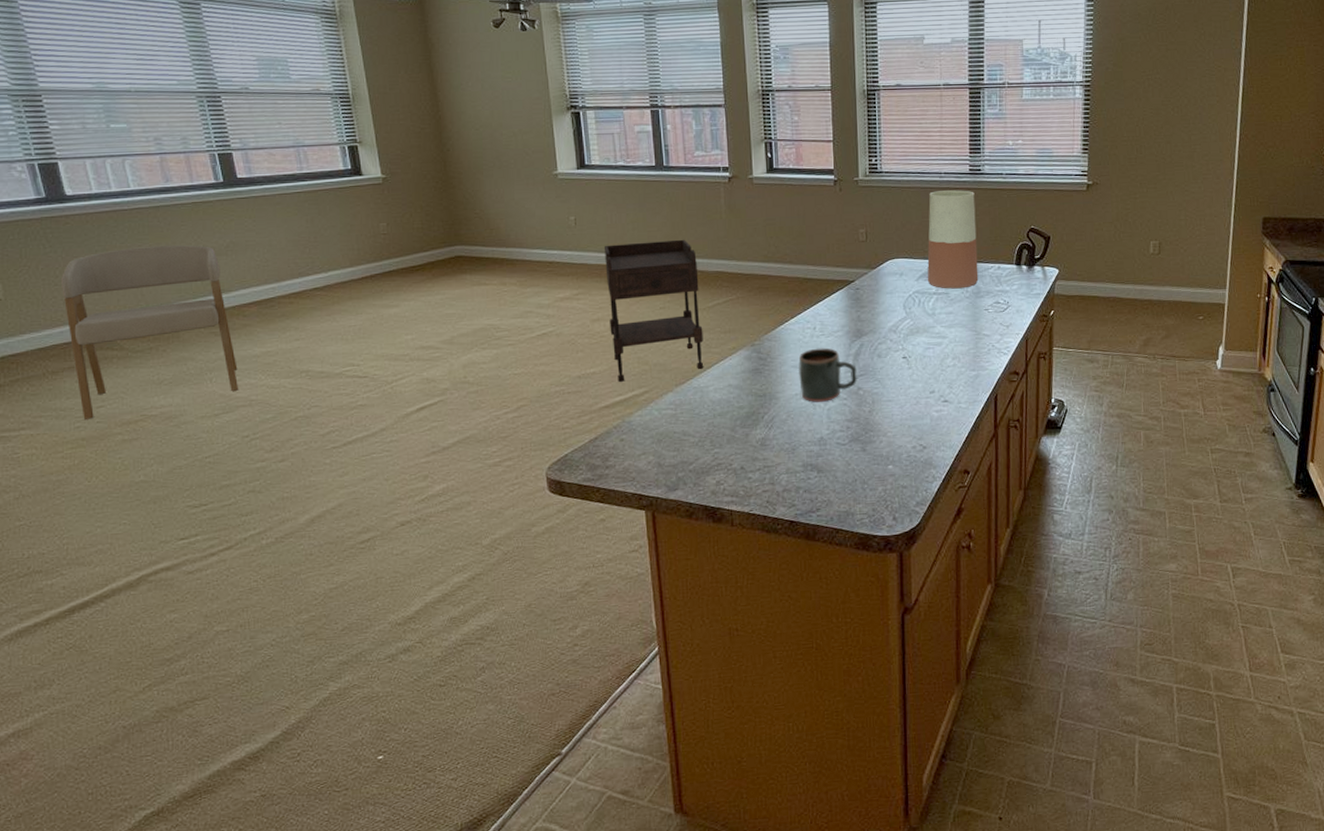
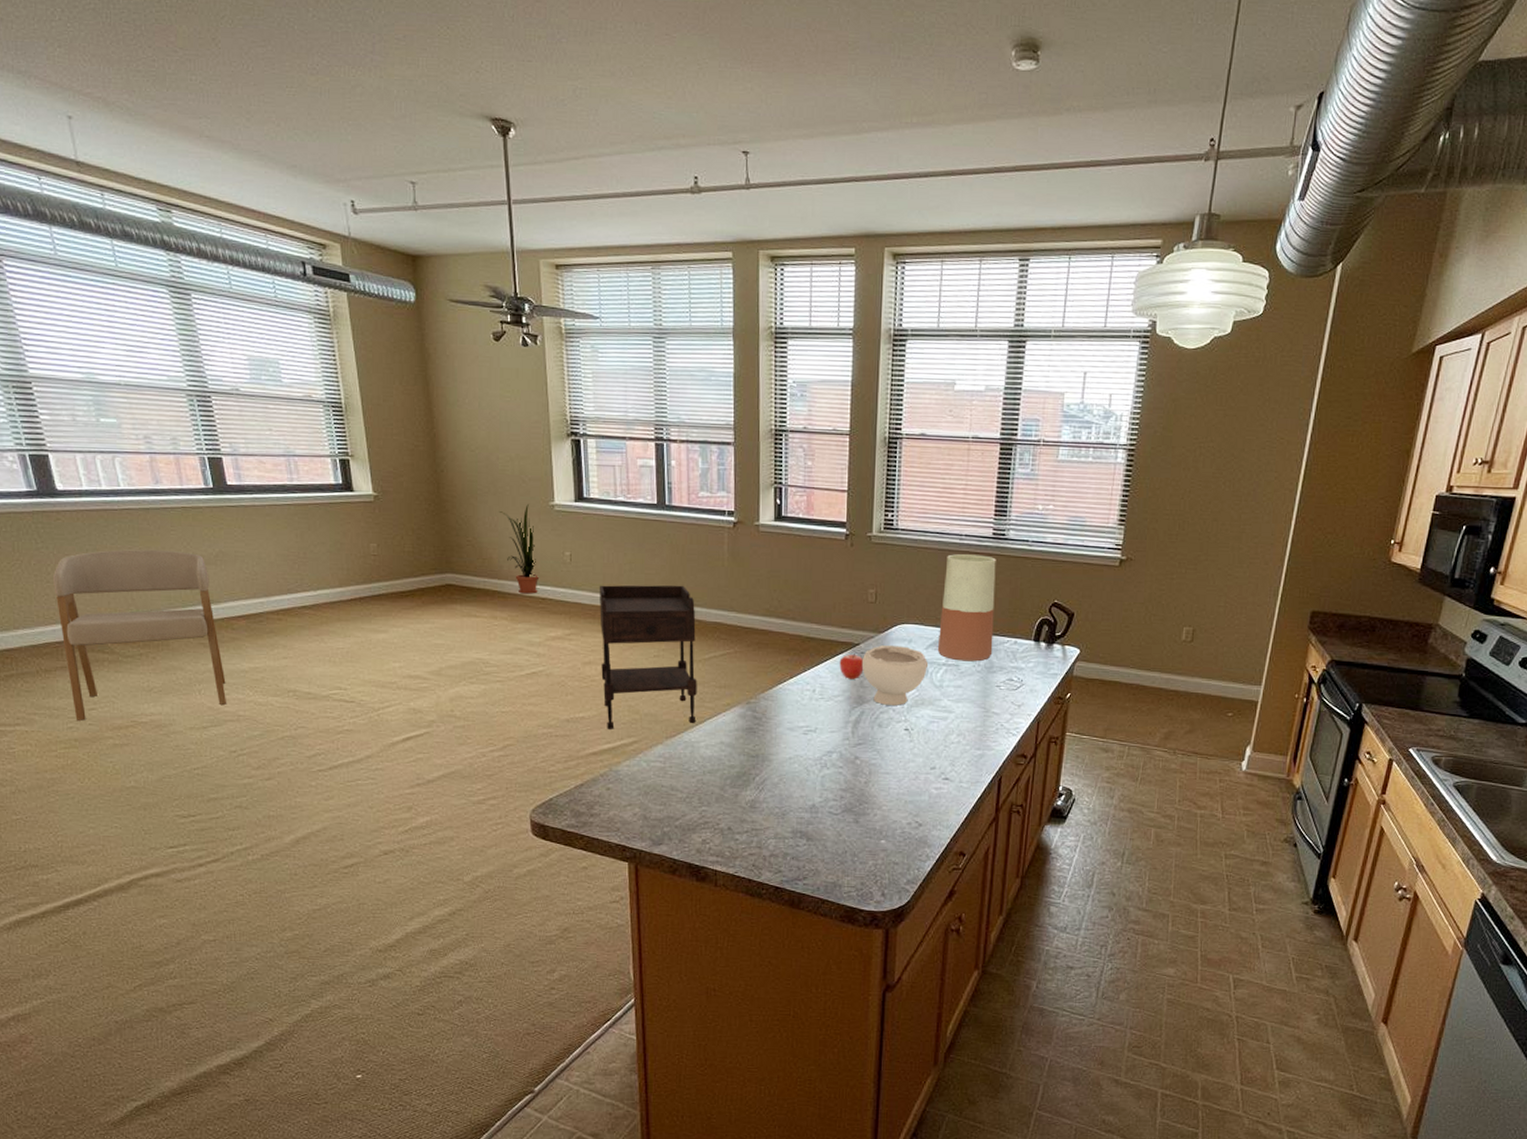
house plant: none [504,174,545,259] -> present [498,503,538,594]
mug: present [798,347,857,402] -> none [793,712,855,768]
fruit: none [836,290,860,315] -> present [839,654,864,679]
bowl: none [857,279,920,336] -> present [861,645,929,706]

